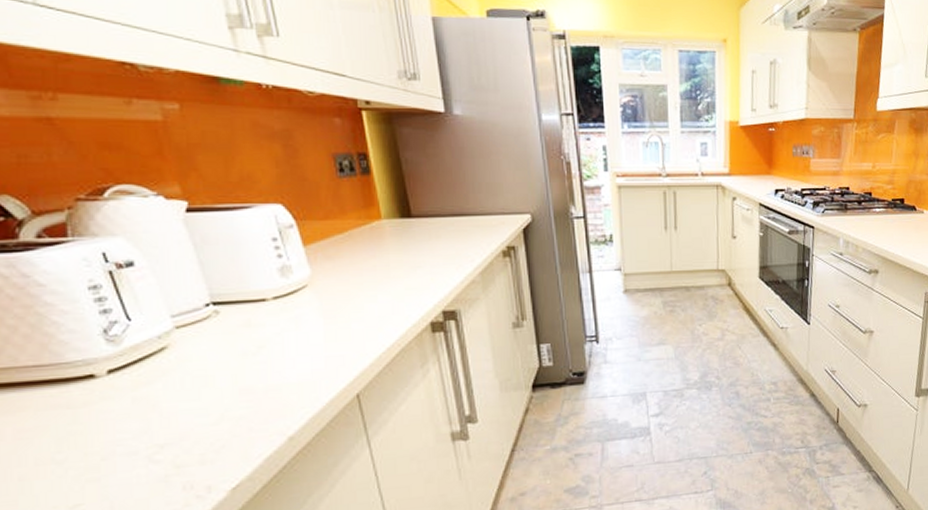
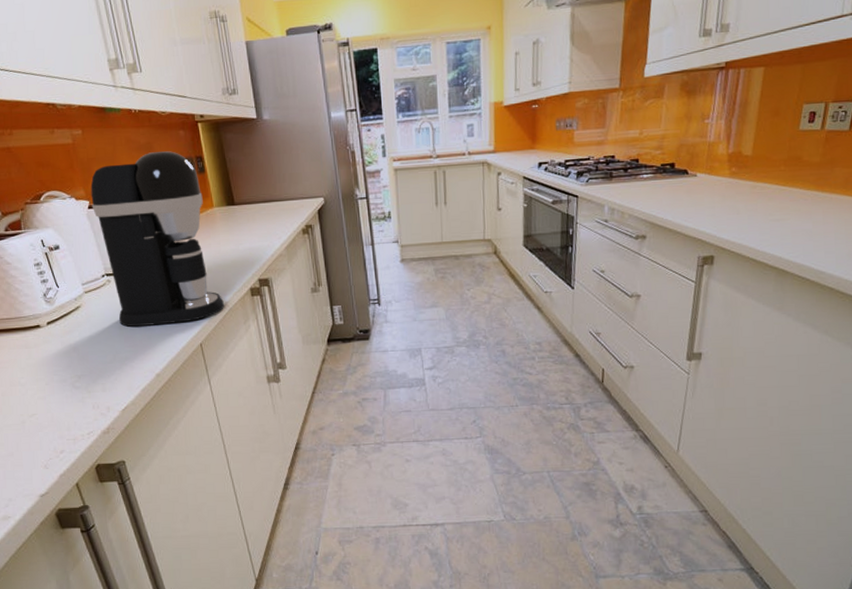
coffee maker: none [191,143,394,375] -> present [90,151,225,328]

